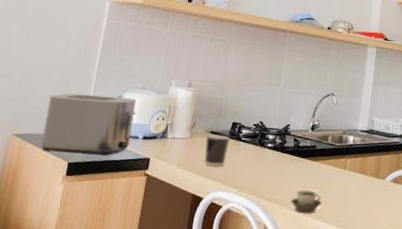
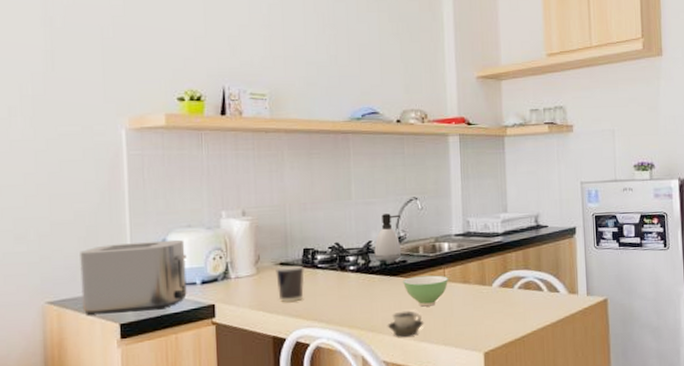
soap dispenser: none [290,103,318,146] -> present [374,214,402,263]
bowl: none [310,161,350,190] -> present [403,275,449,307]

